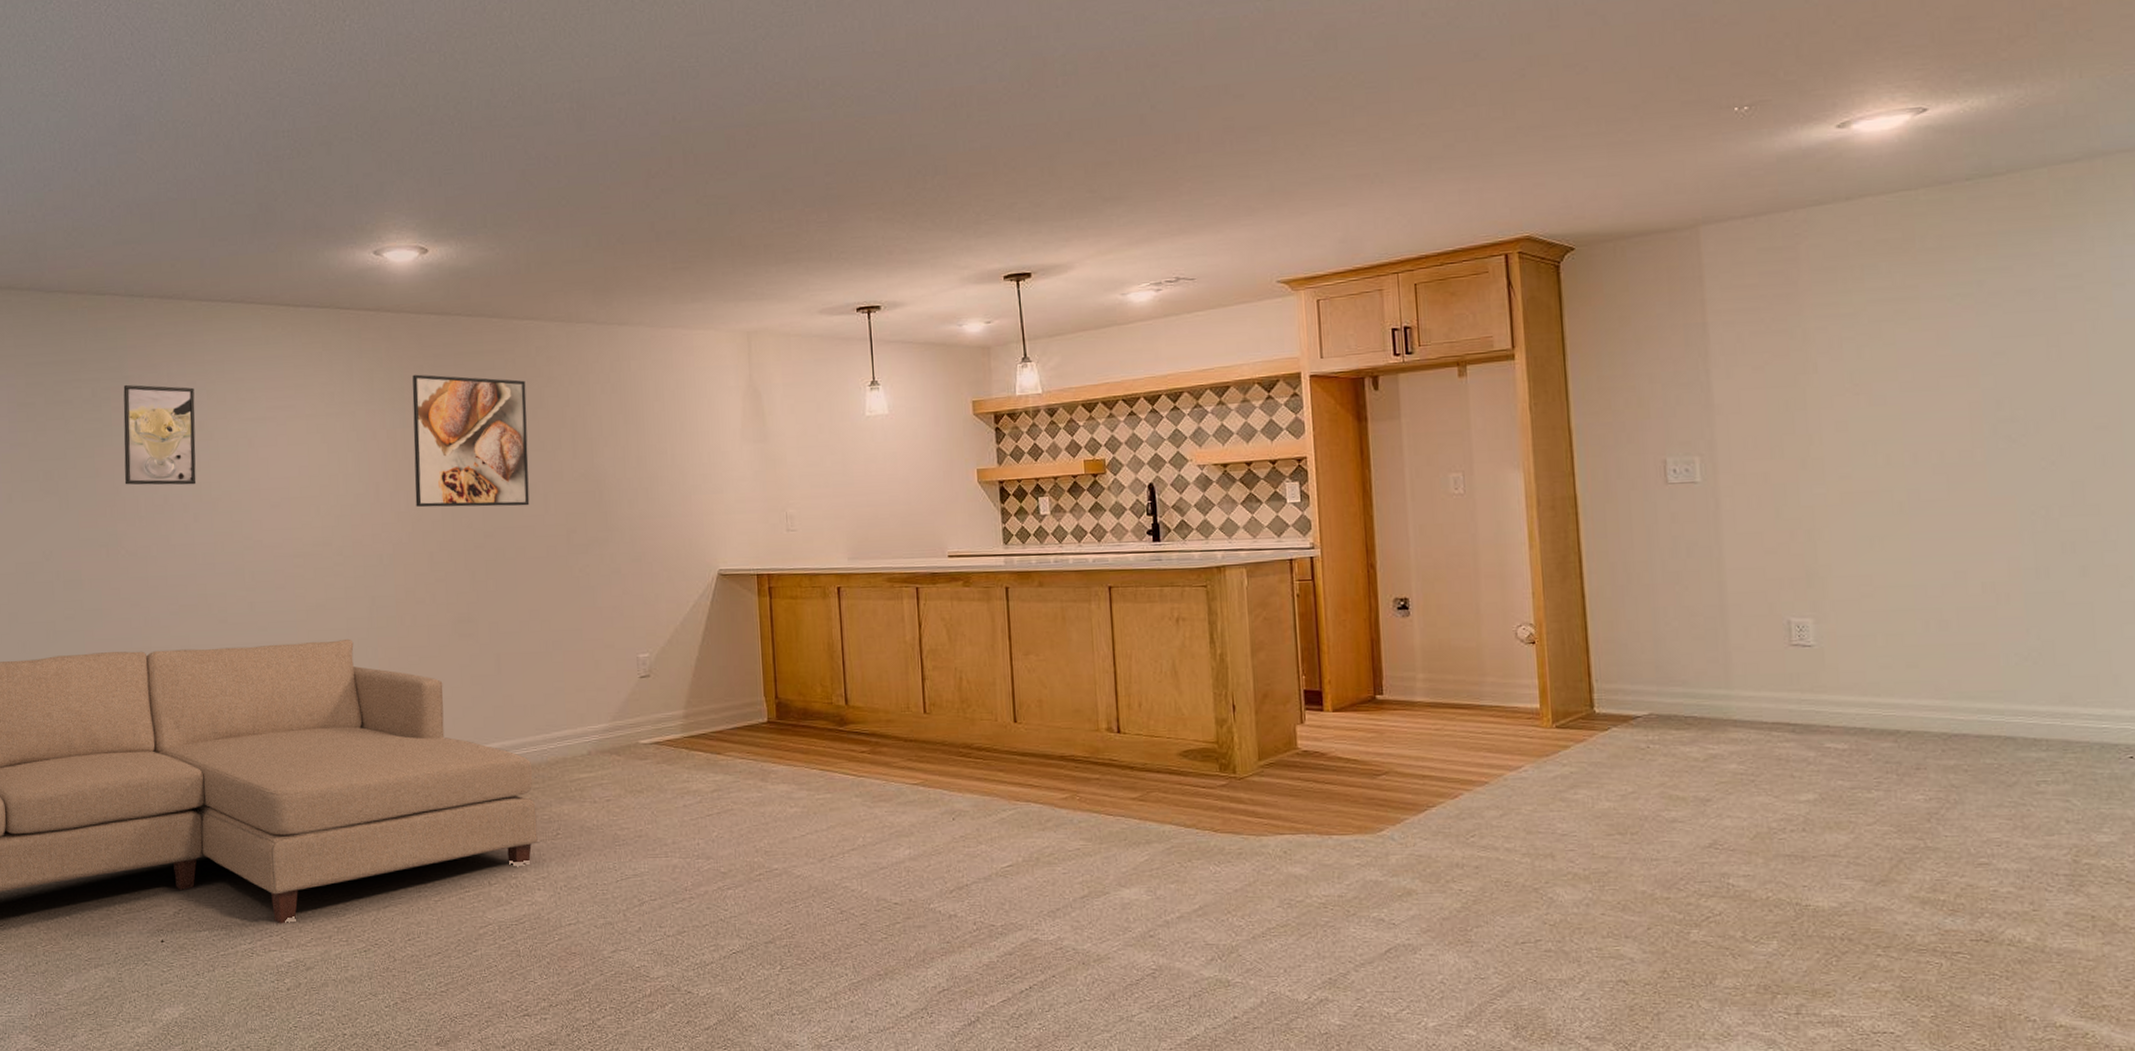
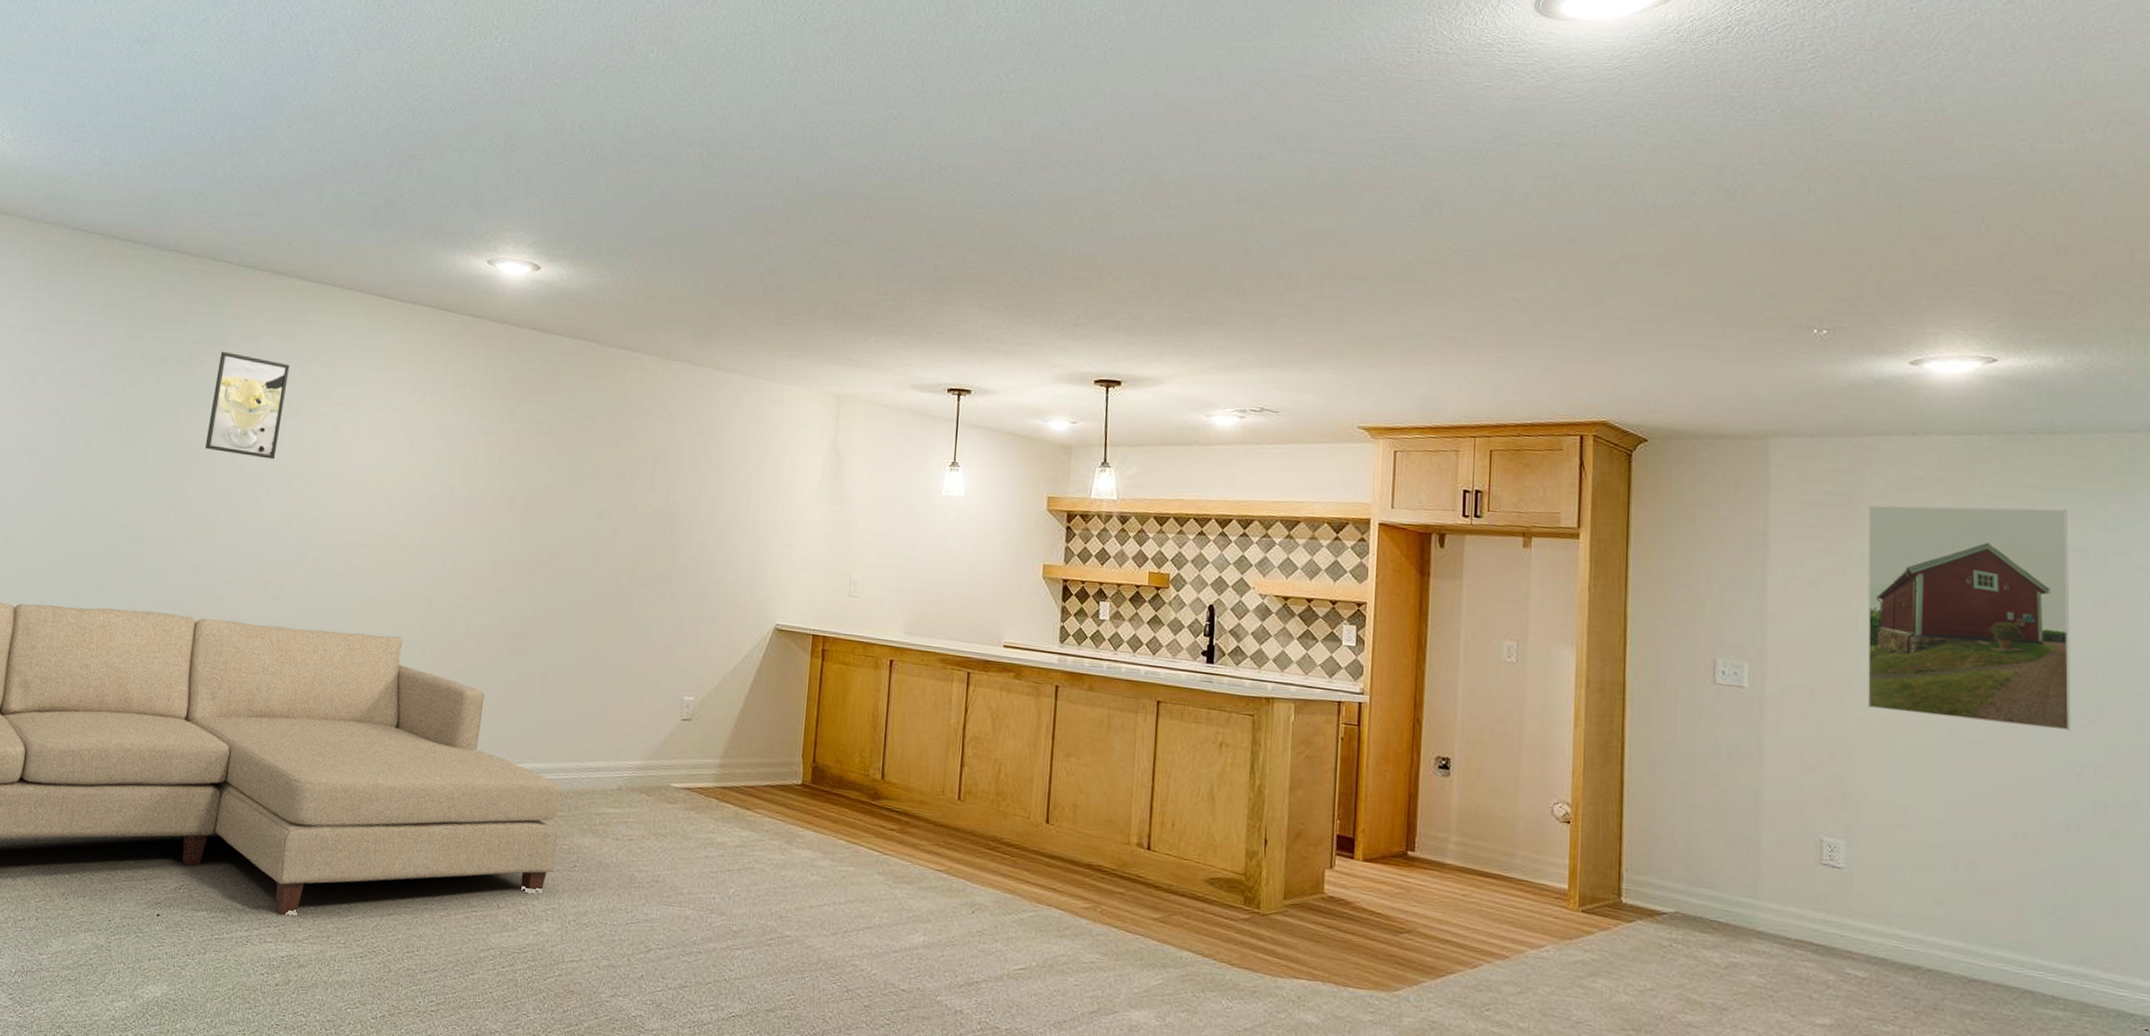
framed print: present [412,374,530,508] -> none [487,385,615,532]
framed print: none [1806,252,2034,484] -> present [1867,505,2072,731]

